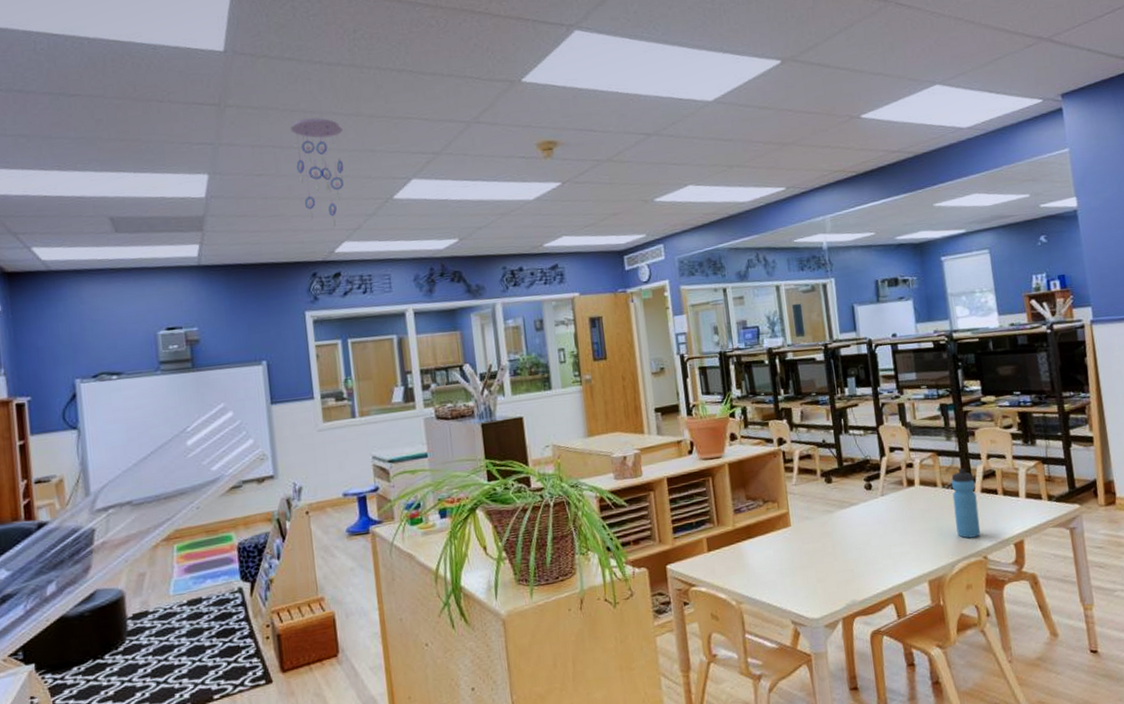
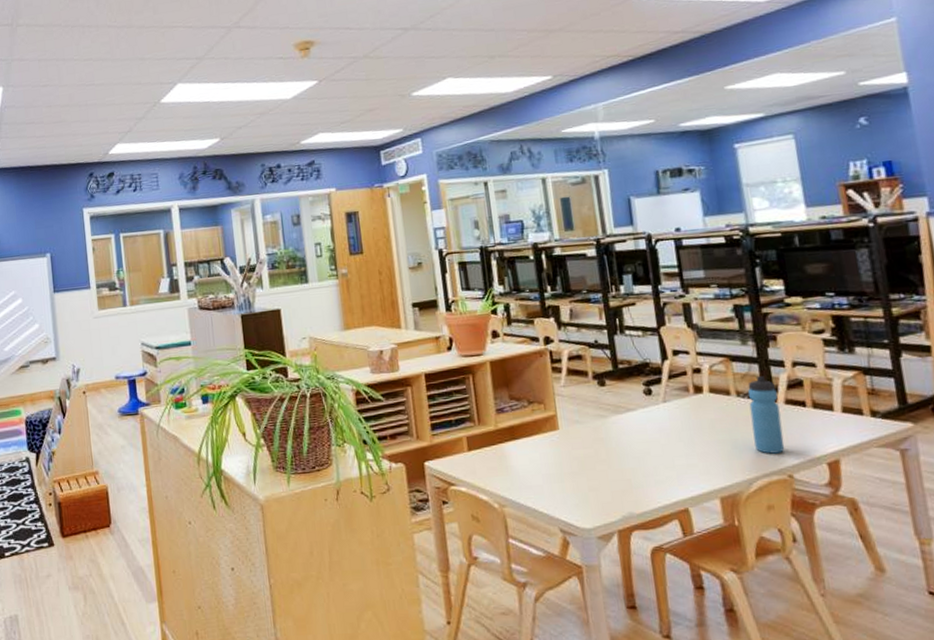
ceiling mobile: present [291,118,344,227] -> none [71,31,117,130]

